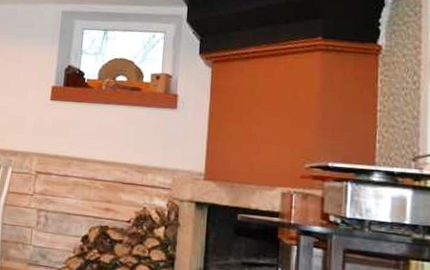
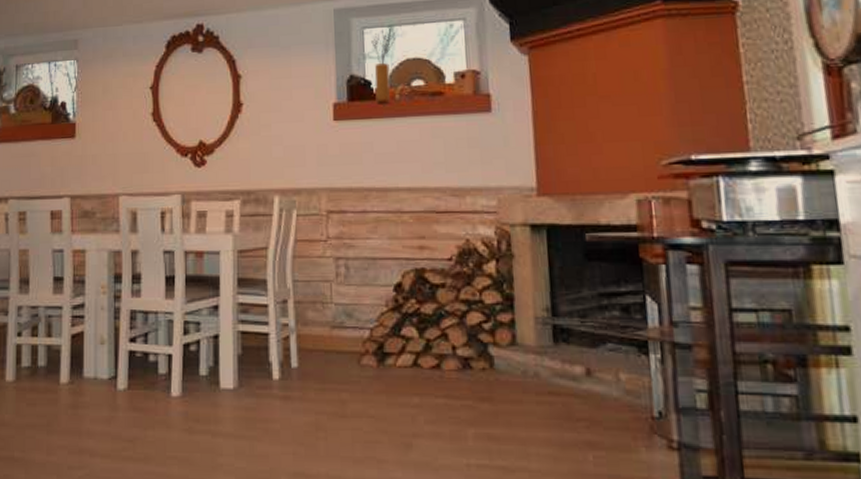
vase: none [86,33,110,93] -> present [371,30,397,106]

